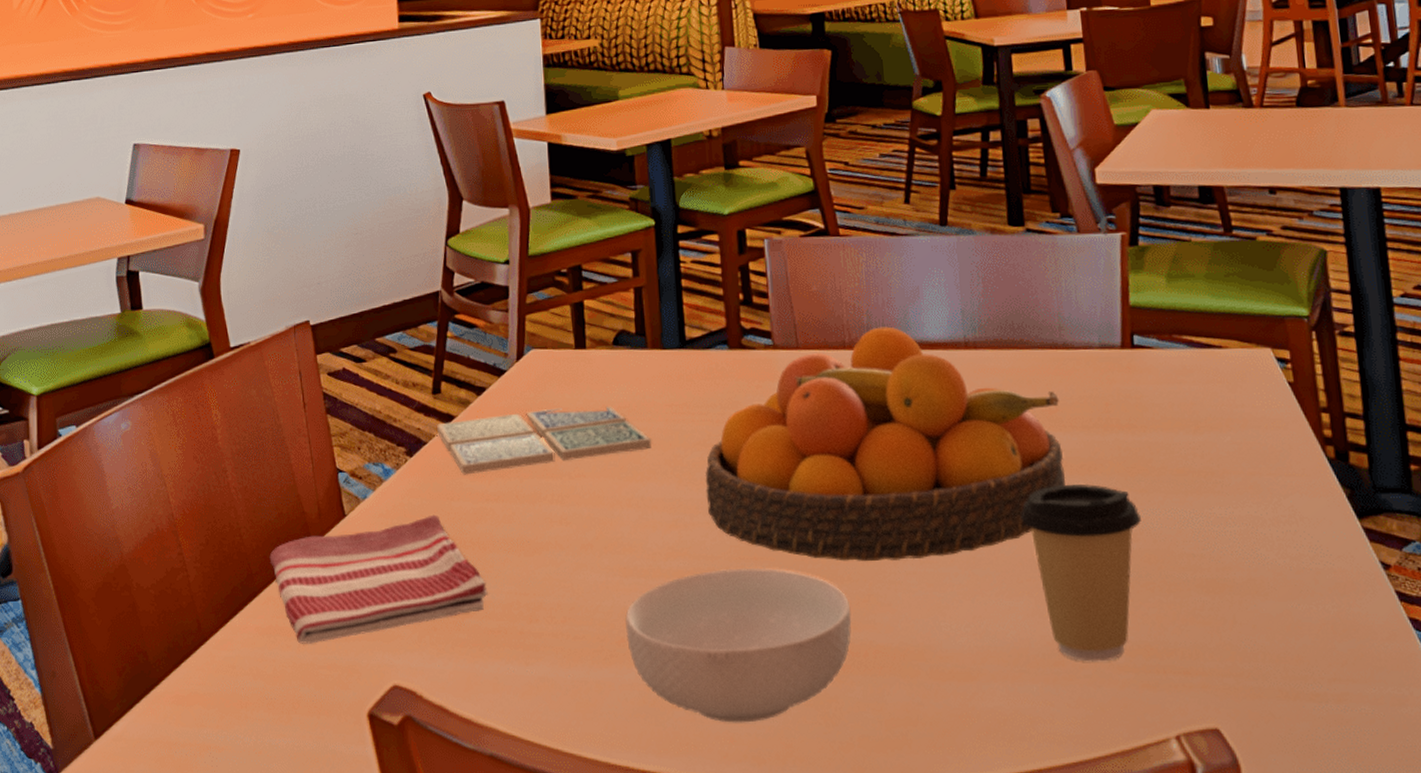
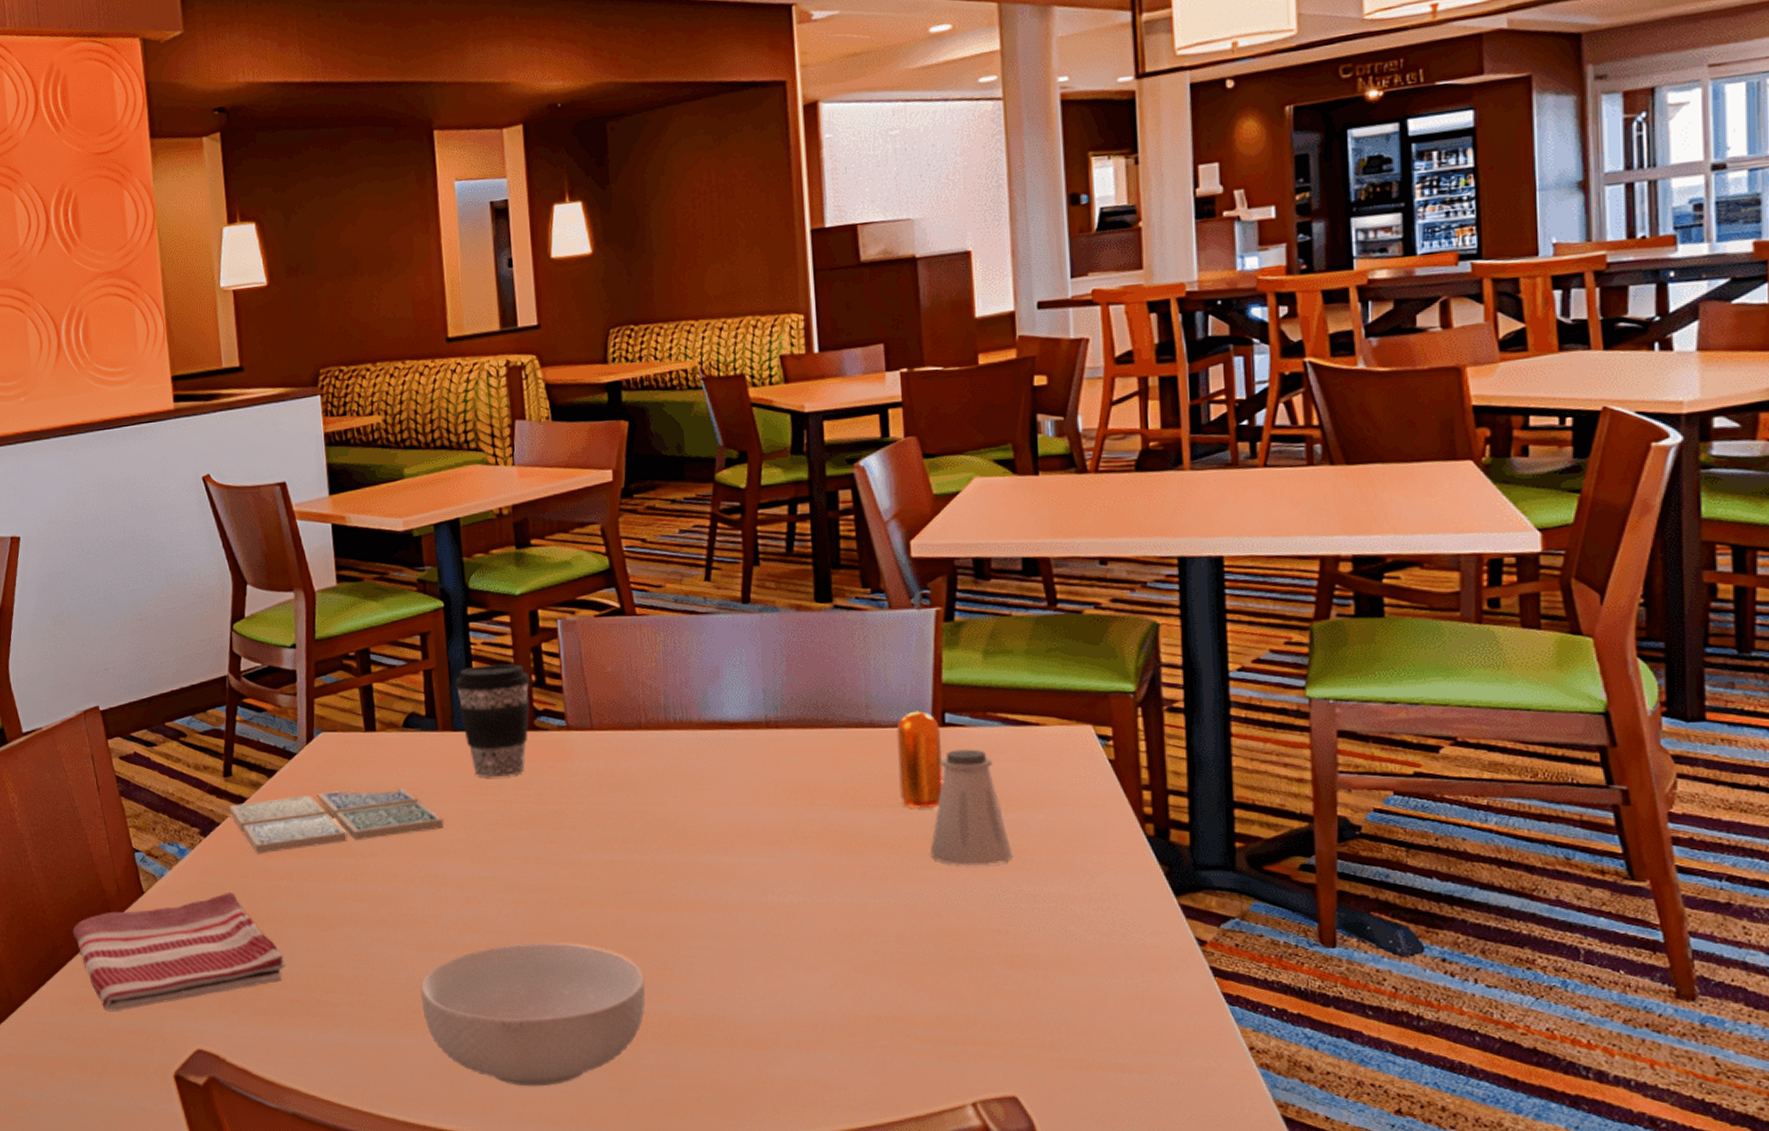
coffee cup: none [664,282,738,397] -> present [455,664,531,778]
fruit bowl: present [705,326,1066,562] -> none [498,706,868,937]
coffee cup: present [1020,484,1141,662] -> none [820,861,945,1033]
pepper shaker: none [1088,332,1135,431] -> present [896,710,943,809]
saltshaker: none [1124,371,1204,488] -> present [930,749,1013,866]

